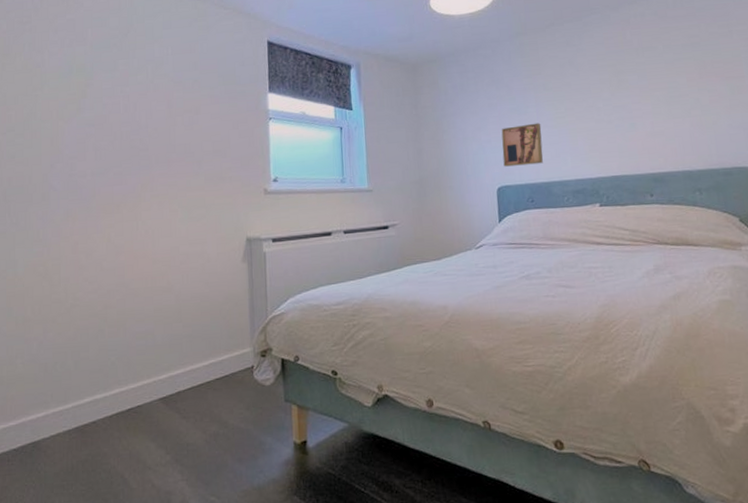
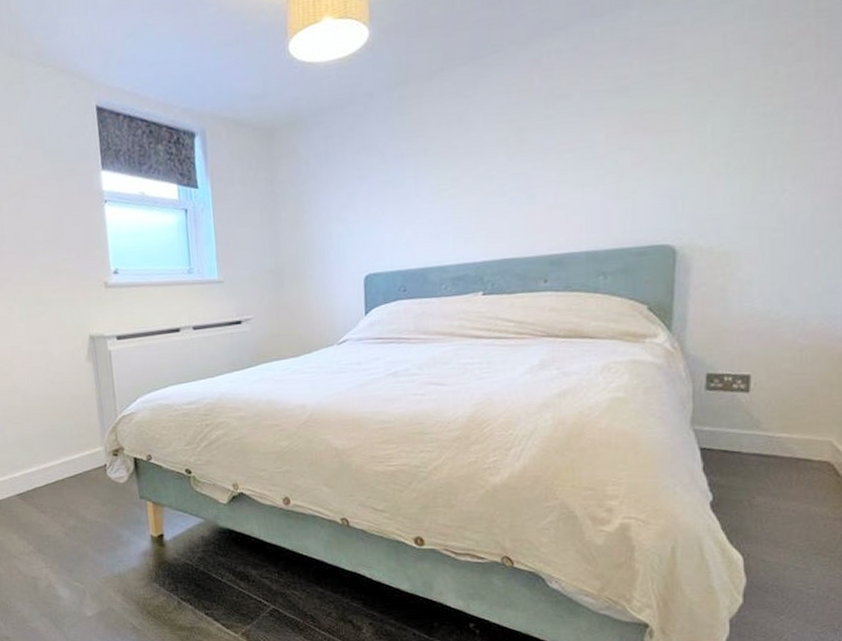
wall art: present [501,123,544,167] -> none [371,197,420,251]

